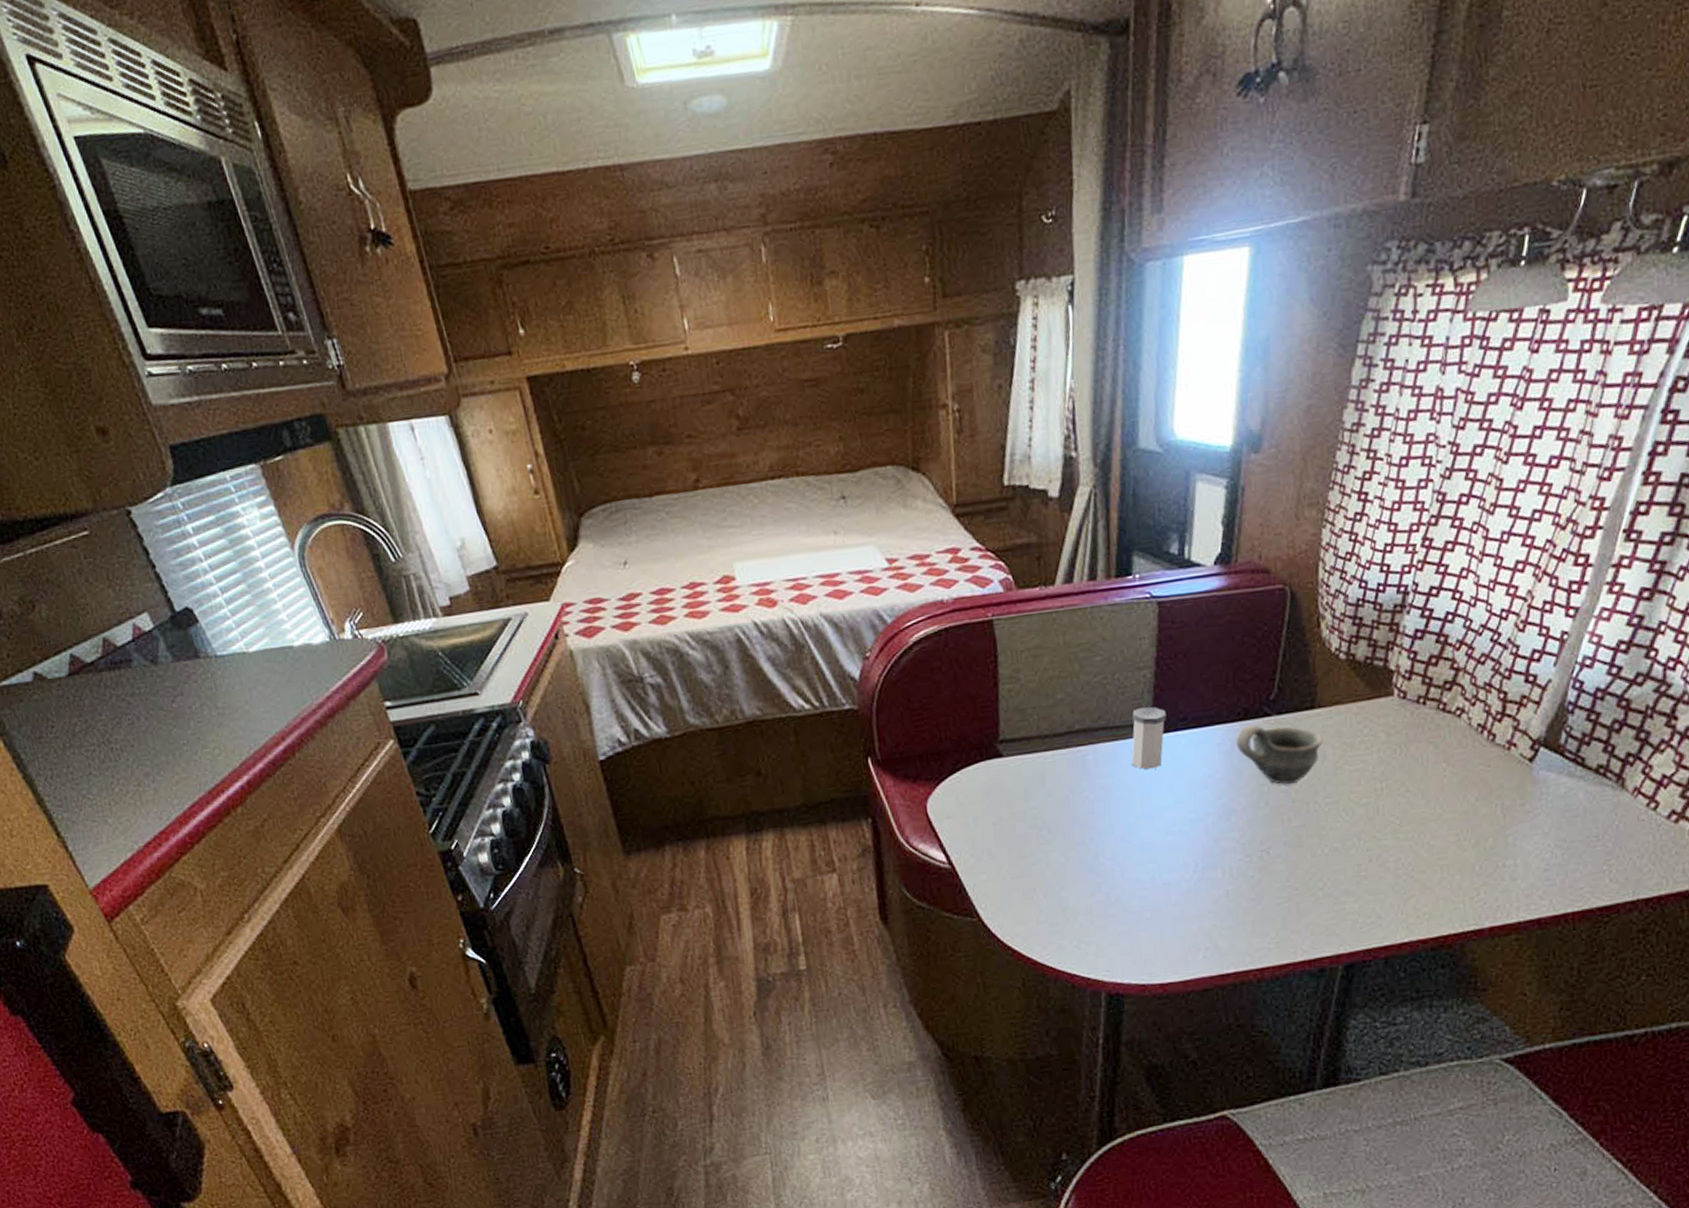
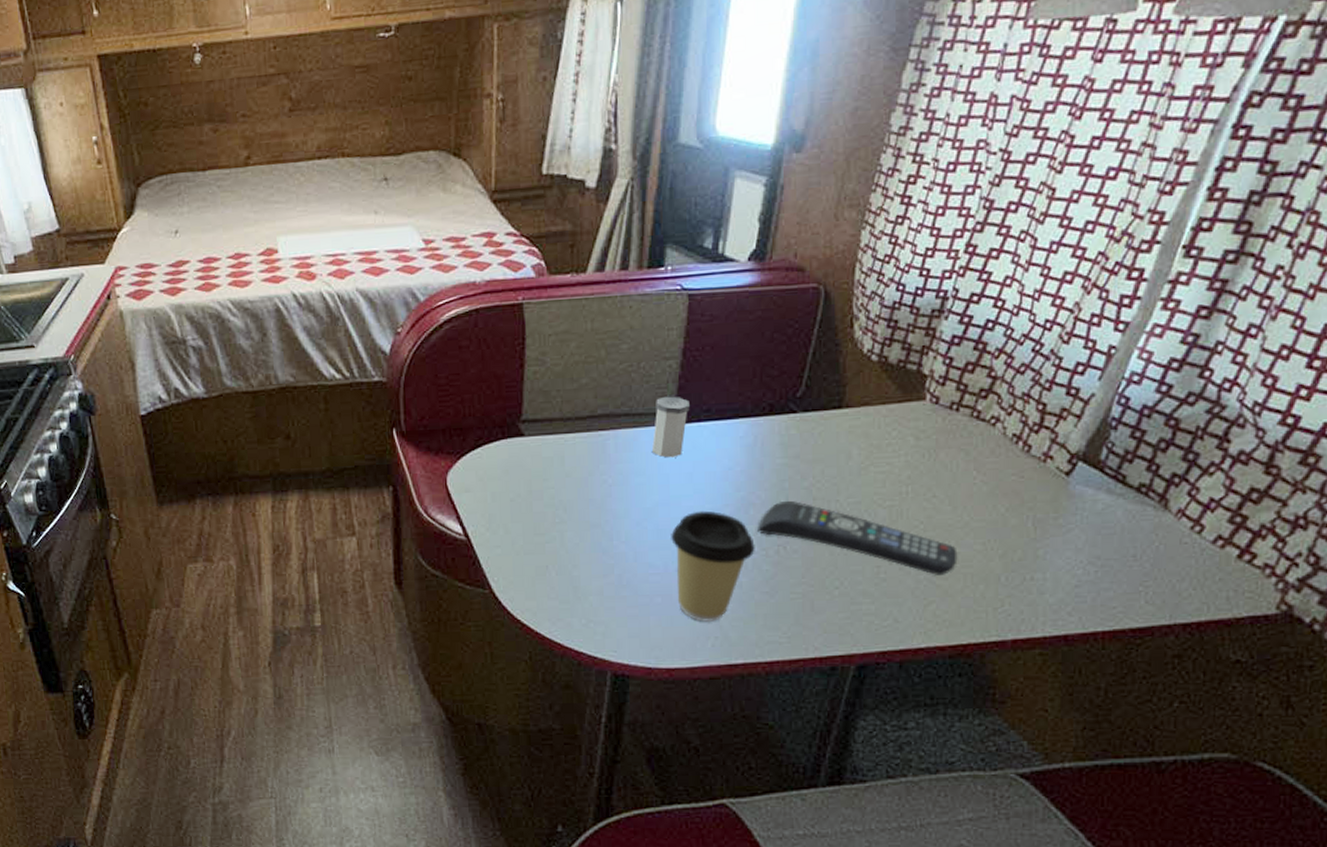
coffee cup: none [1156,821,1239,934] -> present [671,510,755,622]
cup: present [1236,724,1323,785] -> none [759,420,849,482]
remote control: none [1240,805,1434,869] -> present [758,501,958,575]

